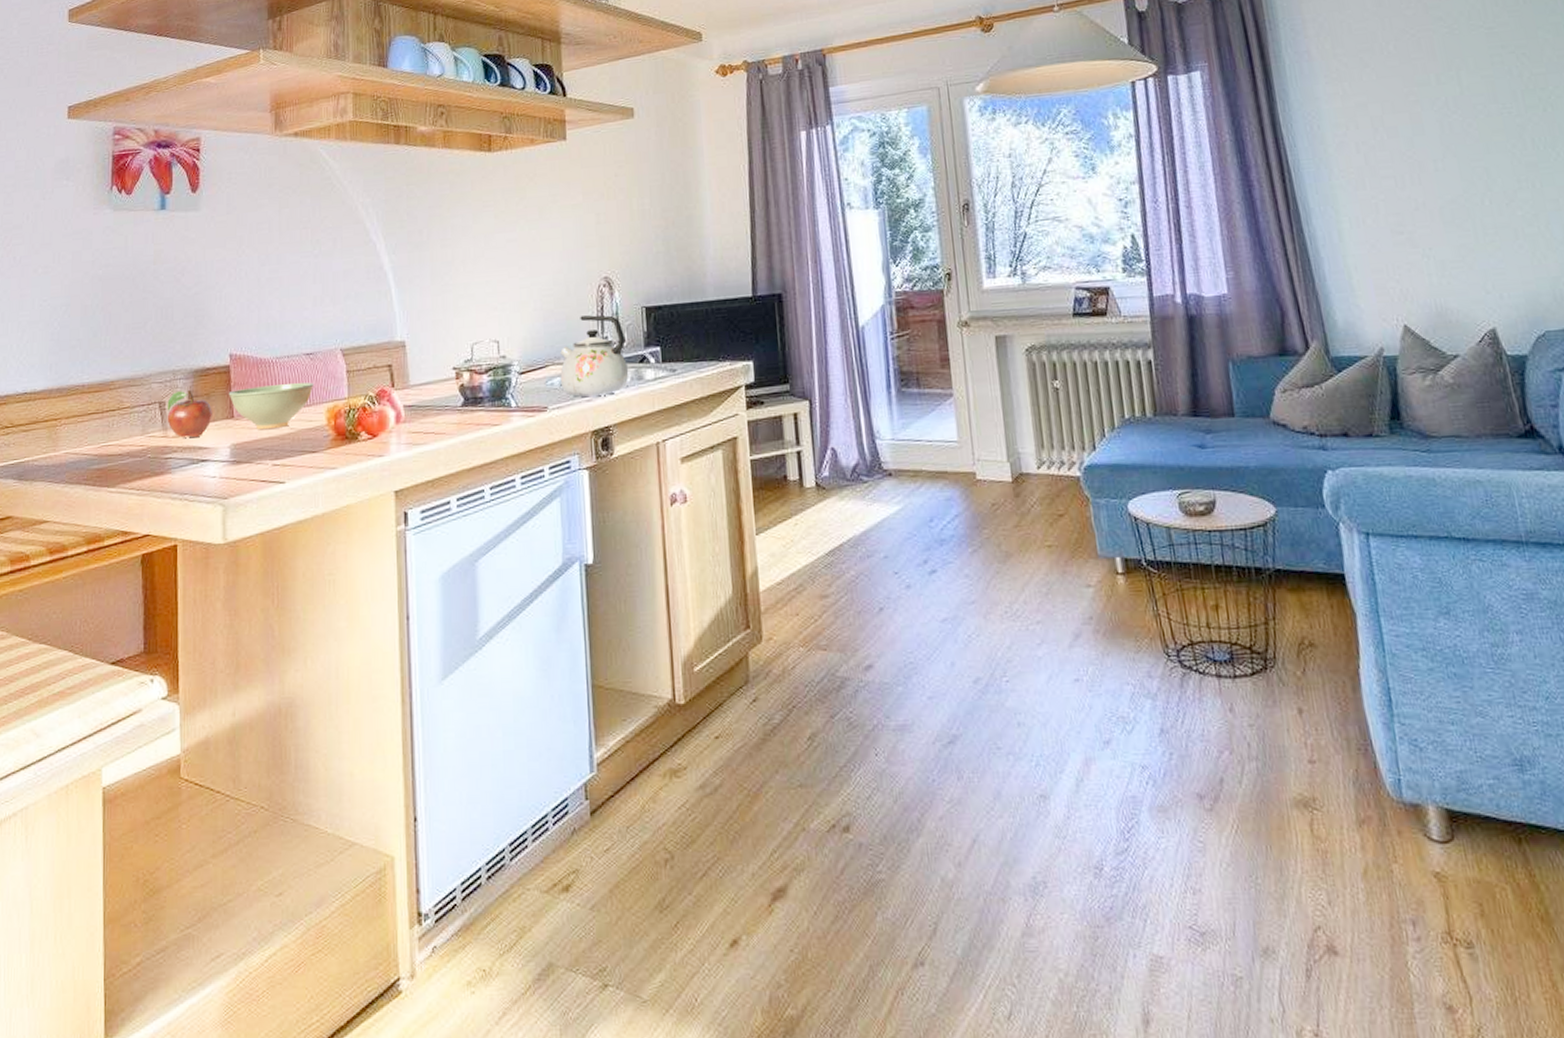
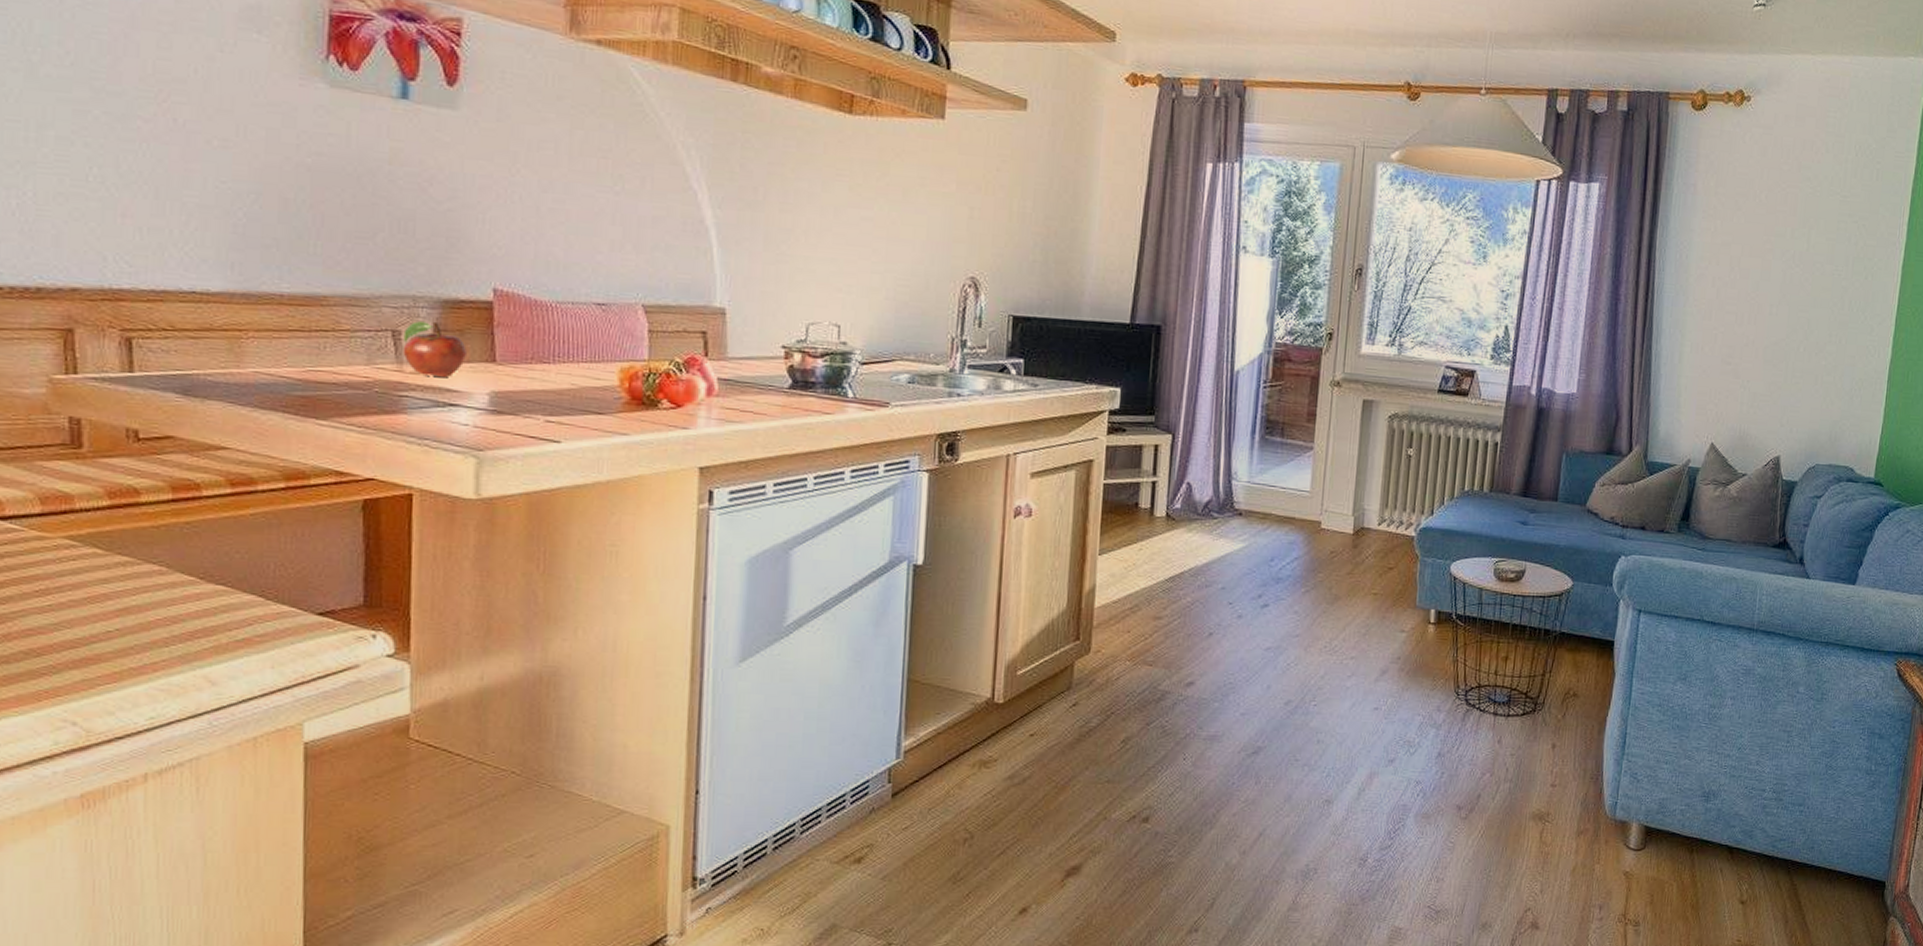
bowl: present [228,382,315,430] -> none [489,330,606,382]
kettle: present [560,315,629,397] -> none [907,314,987,400]

